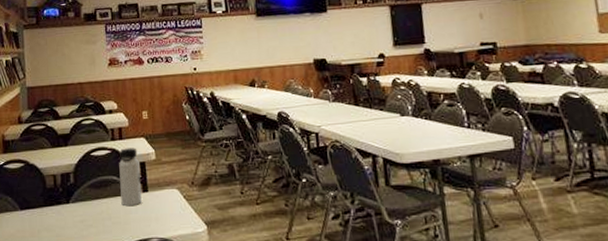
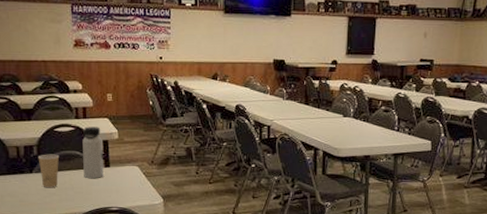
paper cup: none [74,180,96,220] -> present [38,154,60,188]

